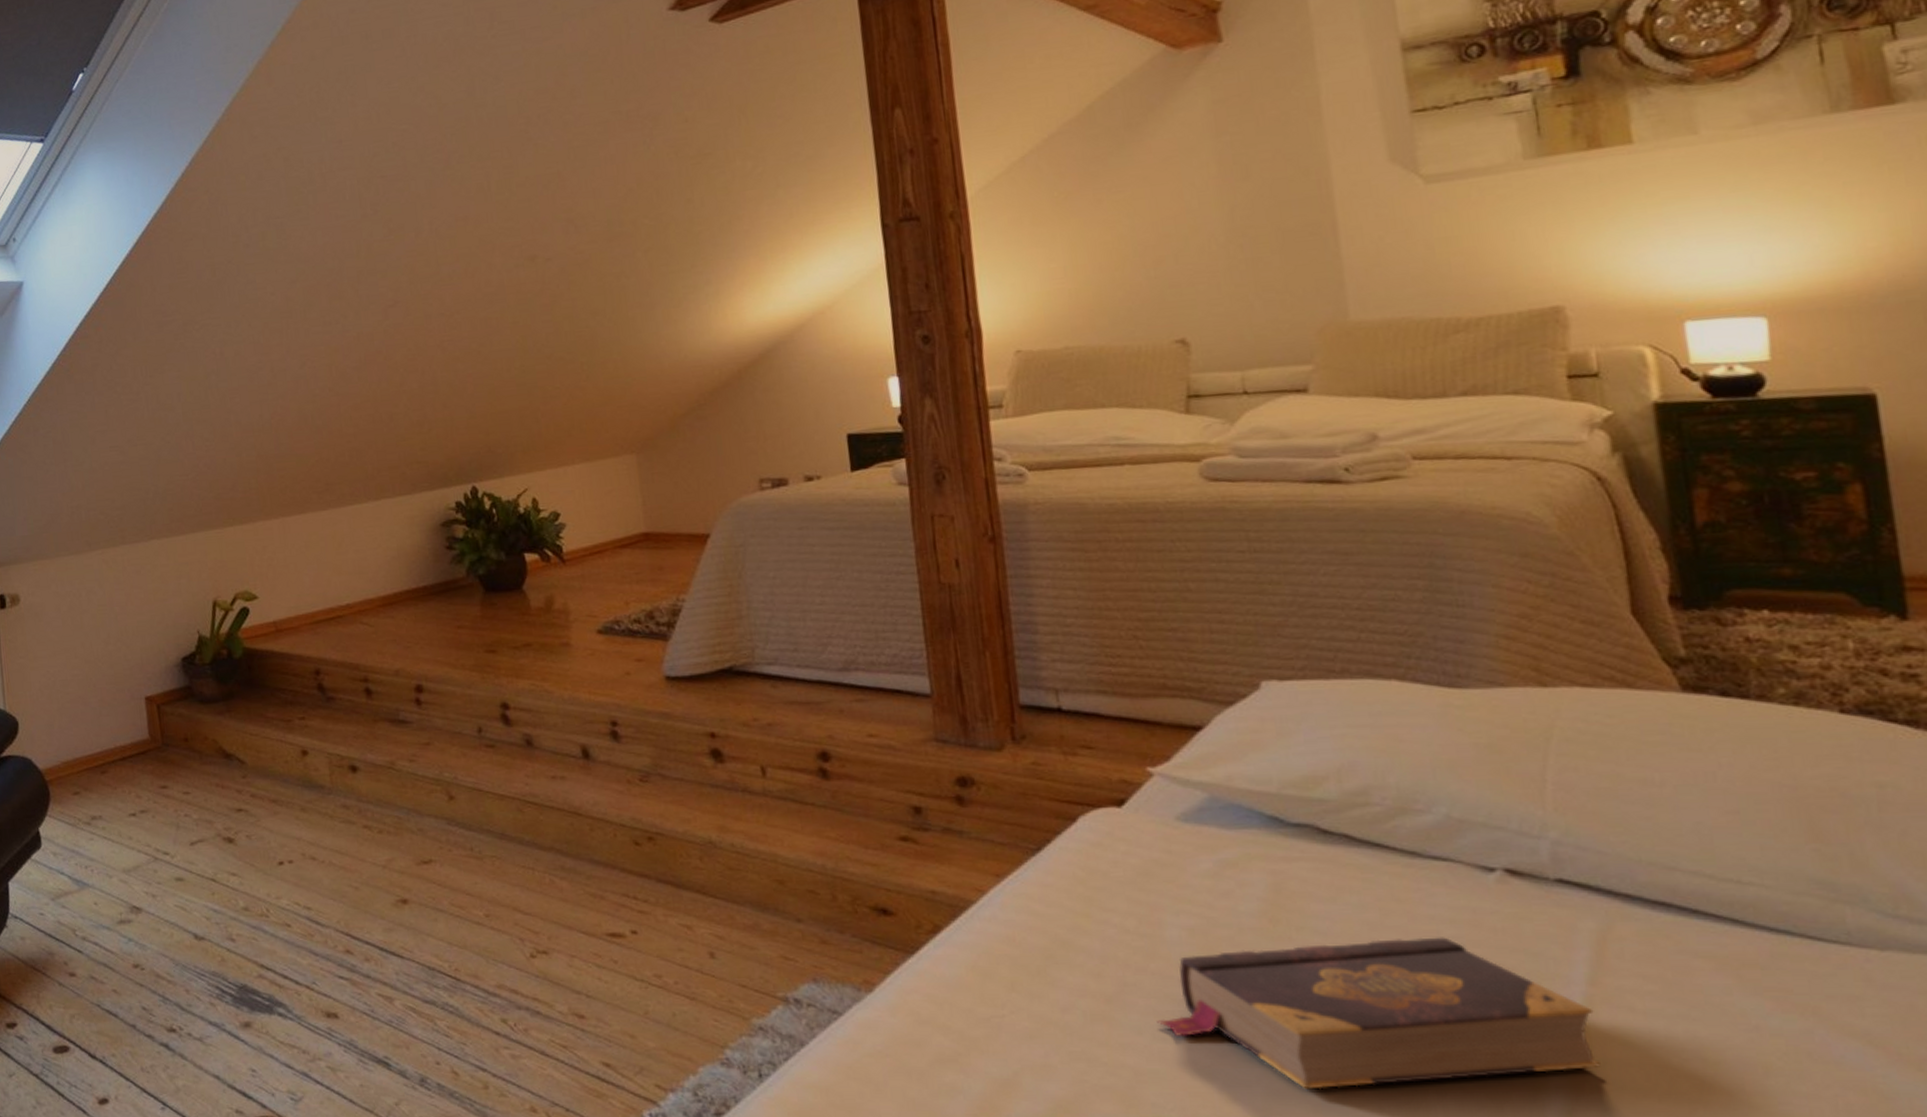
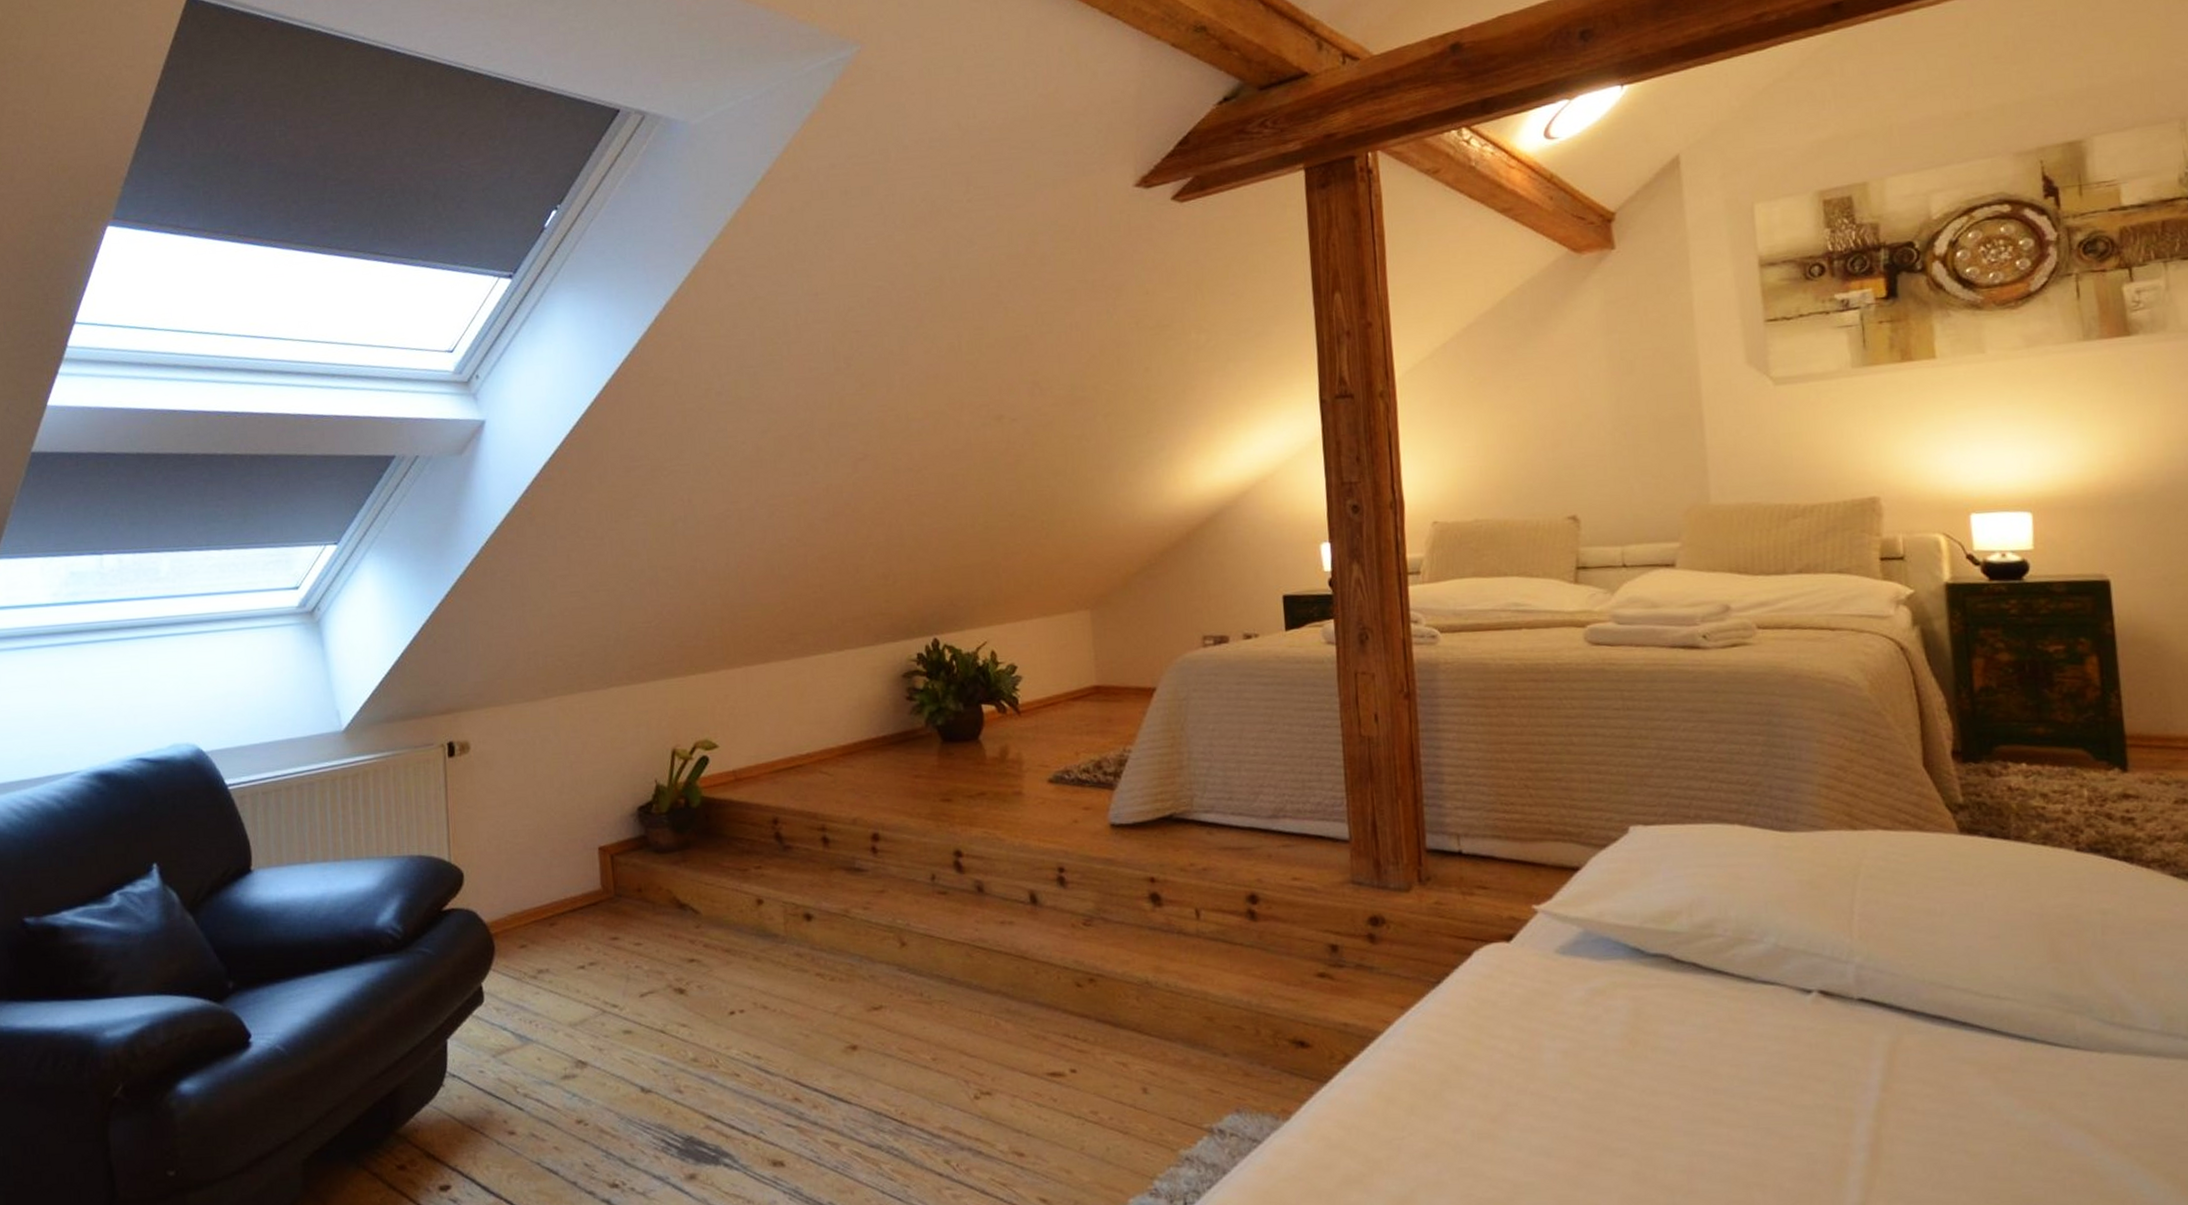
book: present [1157,937,1601,1090] -> none [1534,1052,1889,1193]

